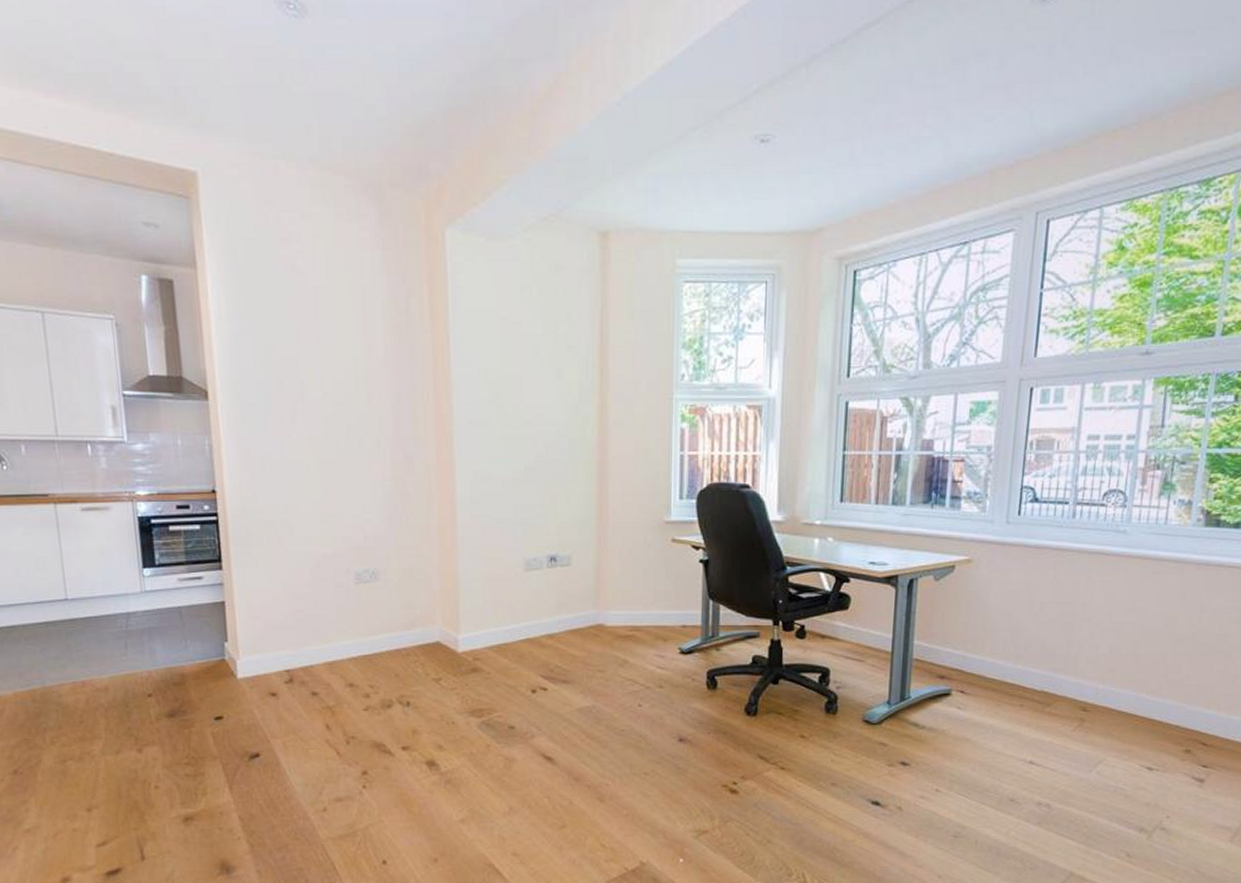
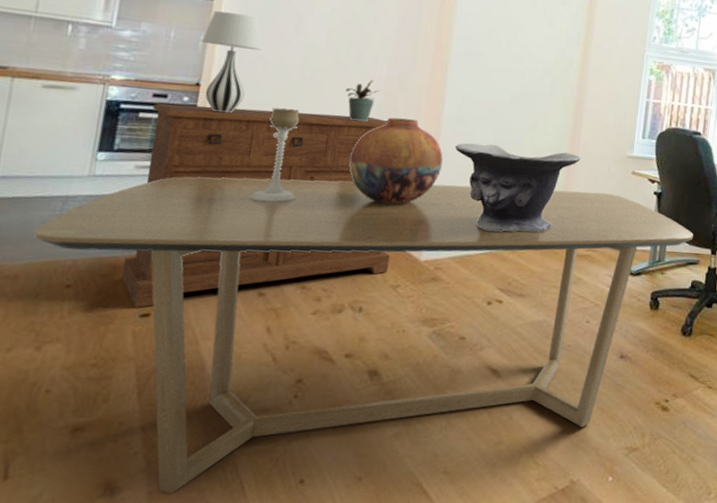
dining table: none [109,566,750,873] -> present [32,176,693,494]
sideboard: none [179,506,428,711] -> present [122,103,390,308]
table lamp: none [206,411,264,518] -> present [201,11,262,114]
candle holder: none [285,506,327,604] -> present [250,107,300,203]
potted plant: none [353,465,388,513] -> present [346,79,380,122]
vase: none [371,505,464,597] -> present [349,117,443,205]
decorative bowl: none [474,523,612,616] -> present [455,143,581,231]

